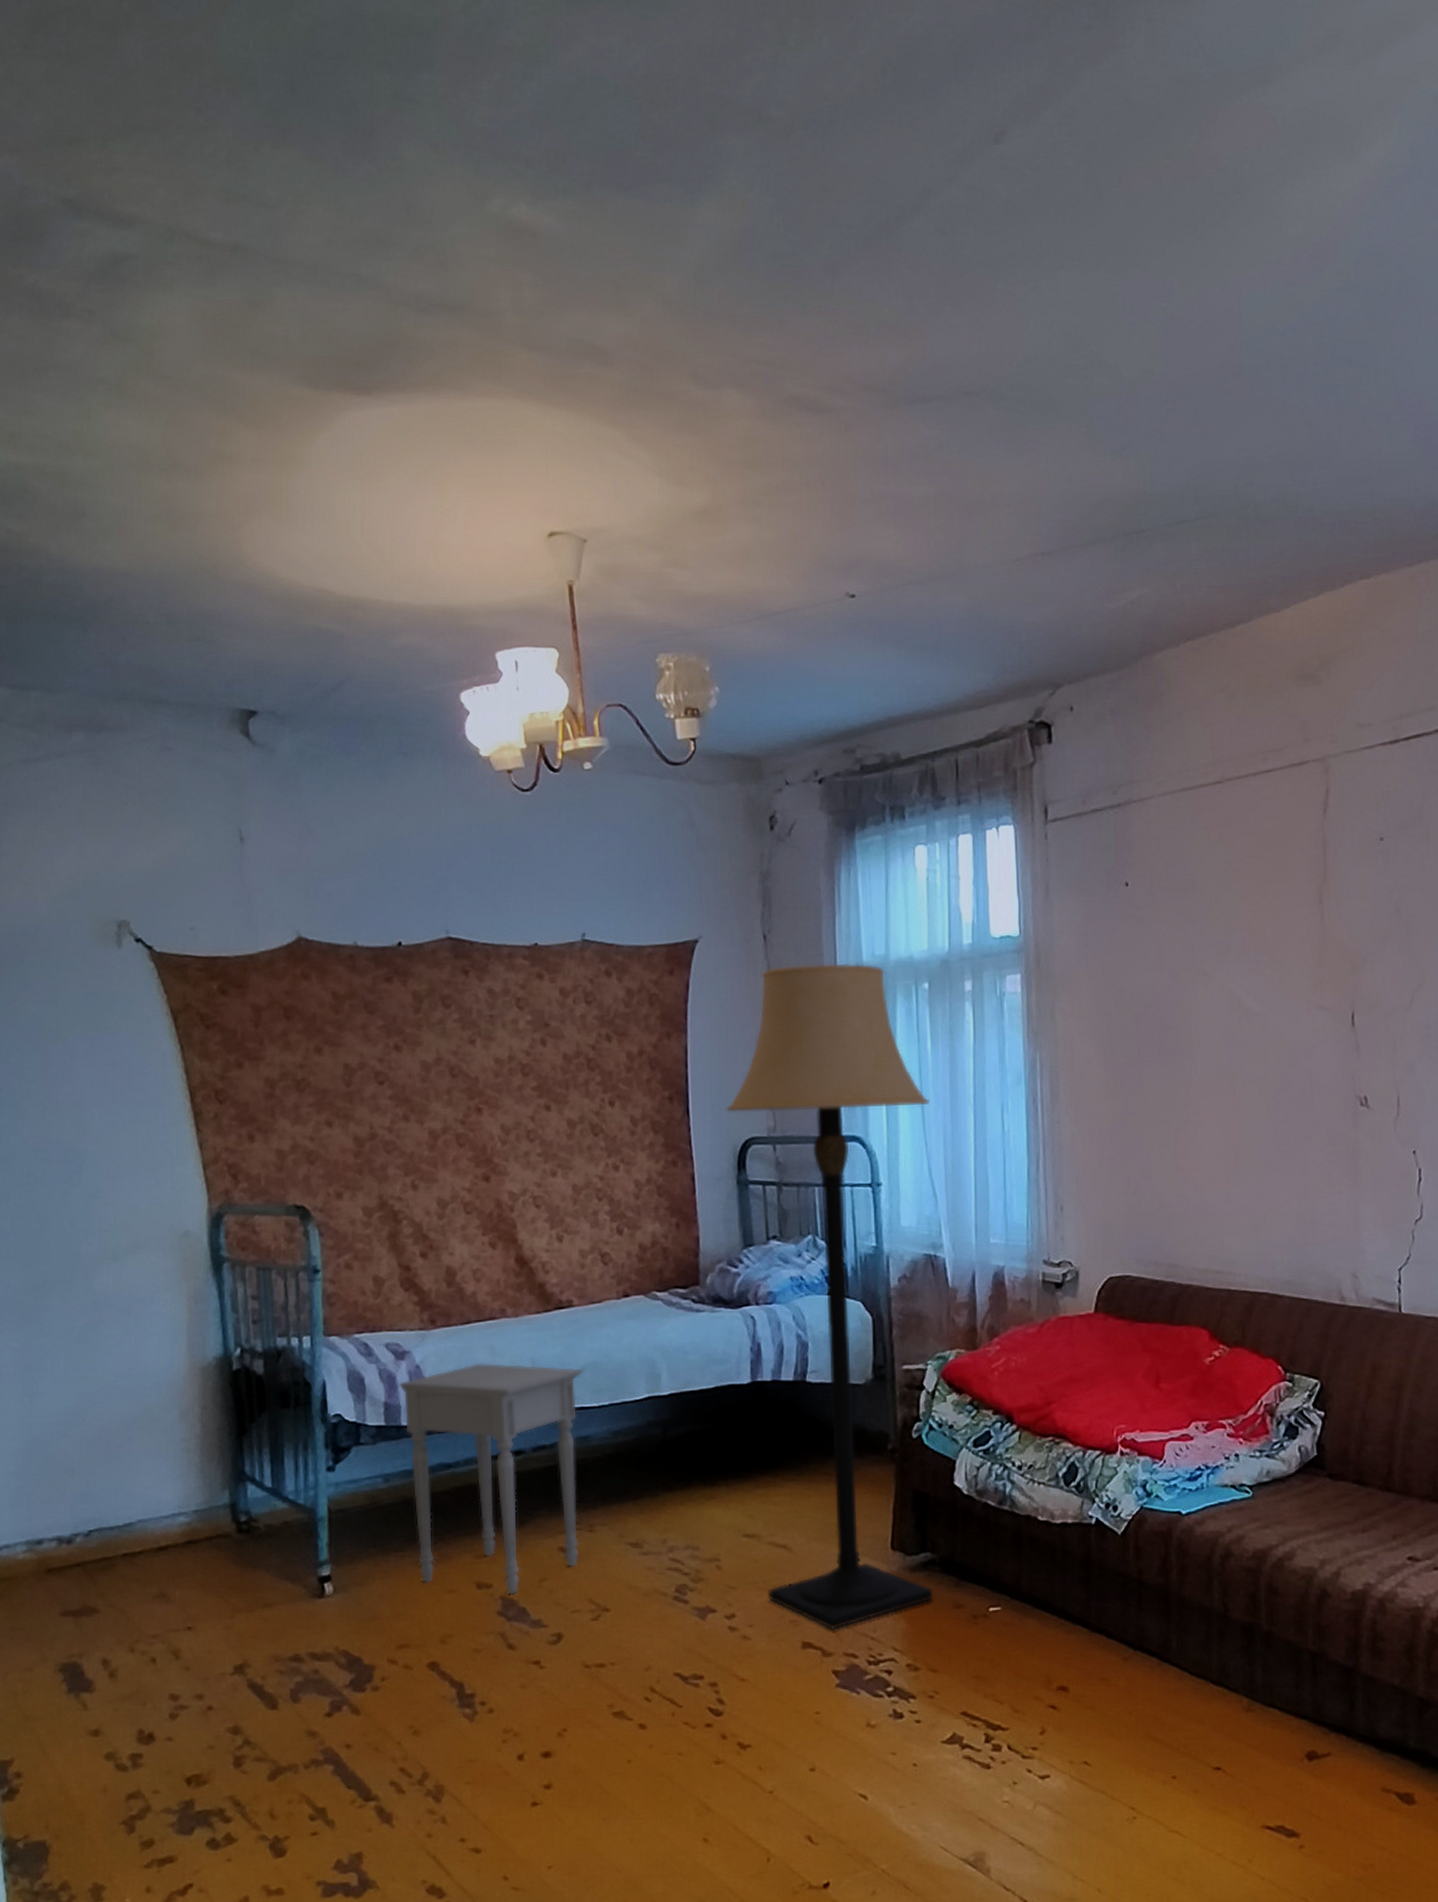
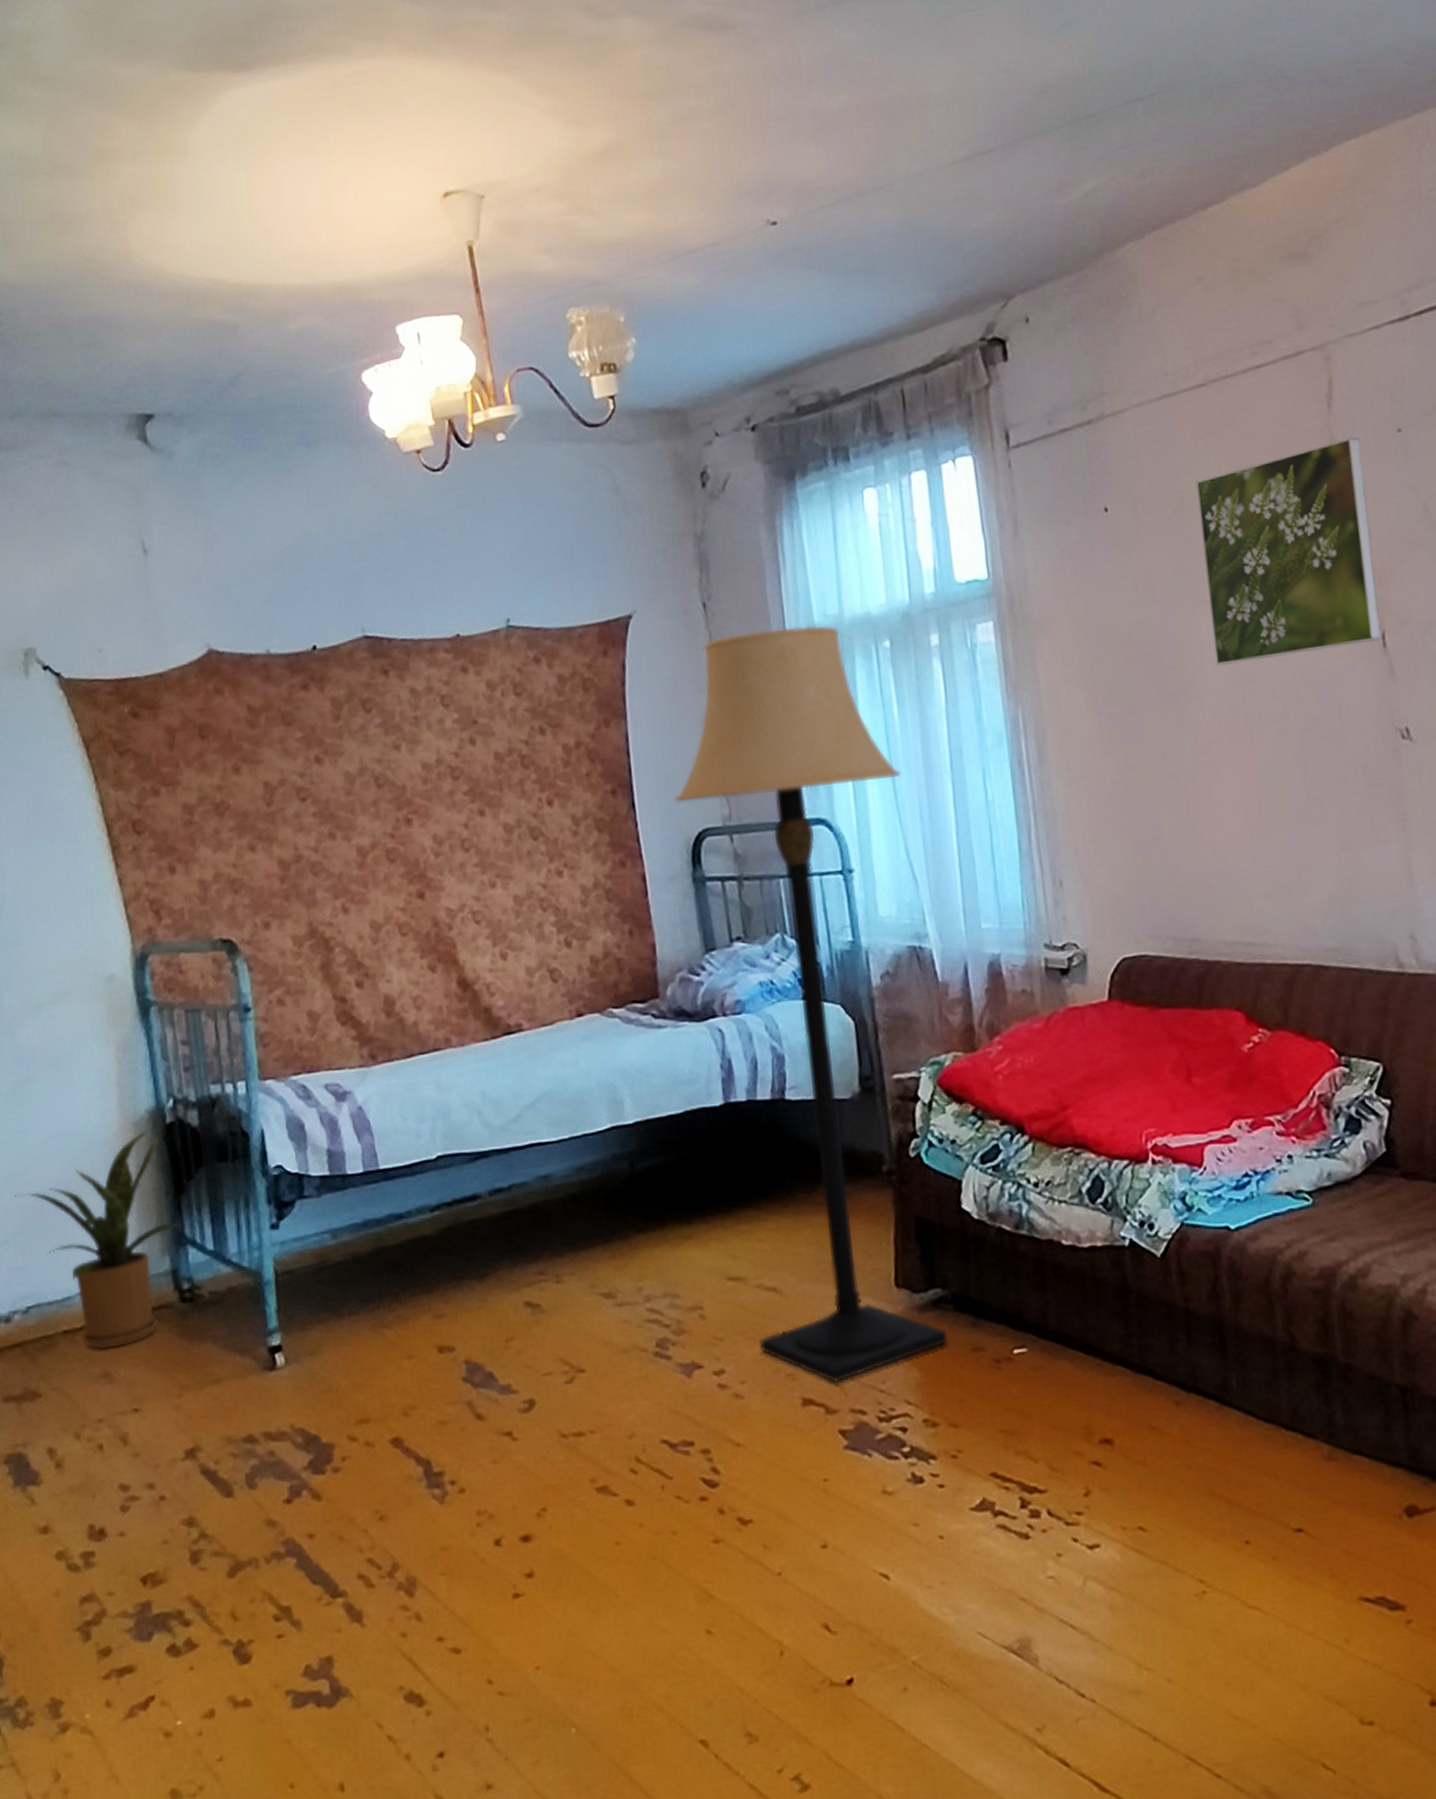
house plant: none [82,1375,246,1573] -> present [14,1130,185,1350]
nightstand: present [399,1362,583,1596] -> none [341,1099,547,1359]
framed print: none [1205,841,1352,1030] -> present [1195,437,1382,666]

